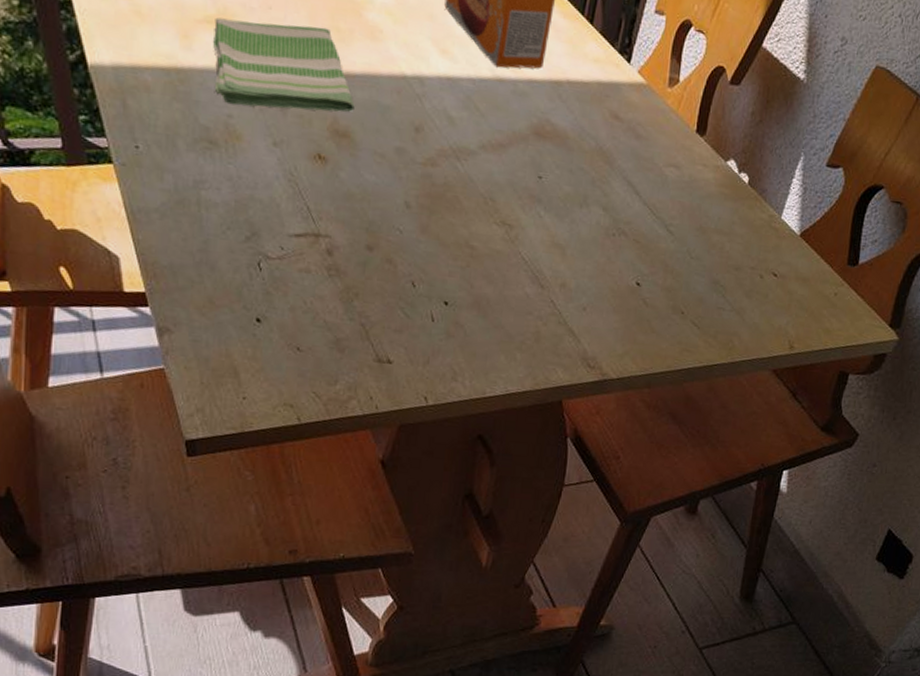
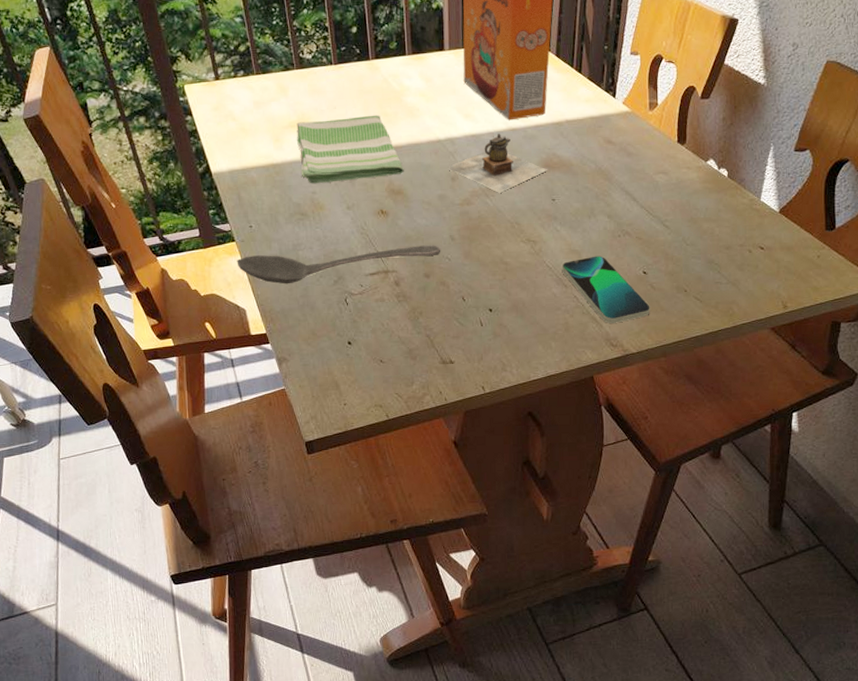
stirrer: none [112,185,391,232] -> present [236,245,440,284]
teapot: none [412,82,538,158] -> present [448,134,548,193]
smartphone: none [539,254,640,340] -> present [561,256,650,323]

